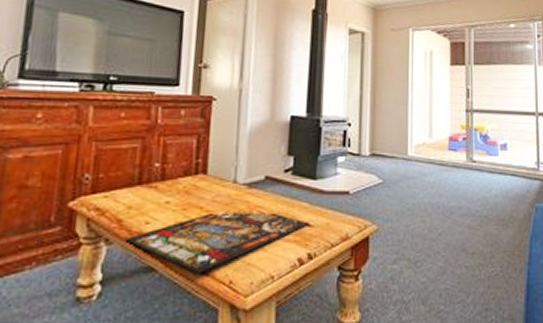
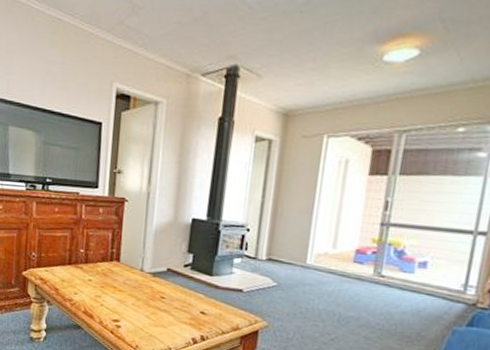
stained glass panel: present [124,209,309,273] -> none [60,292,204,336]

